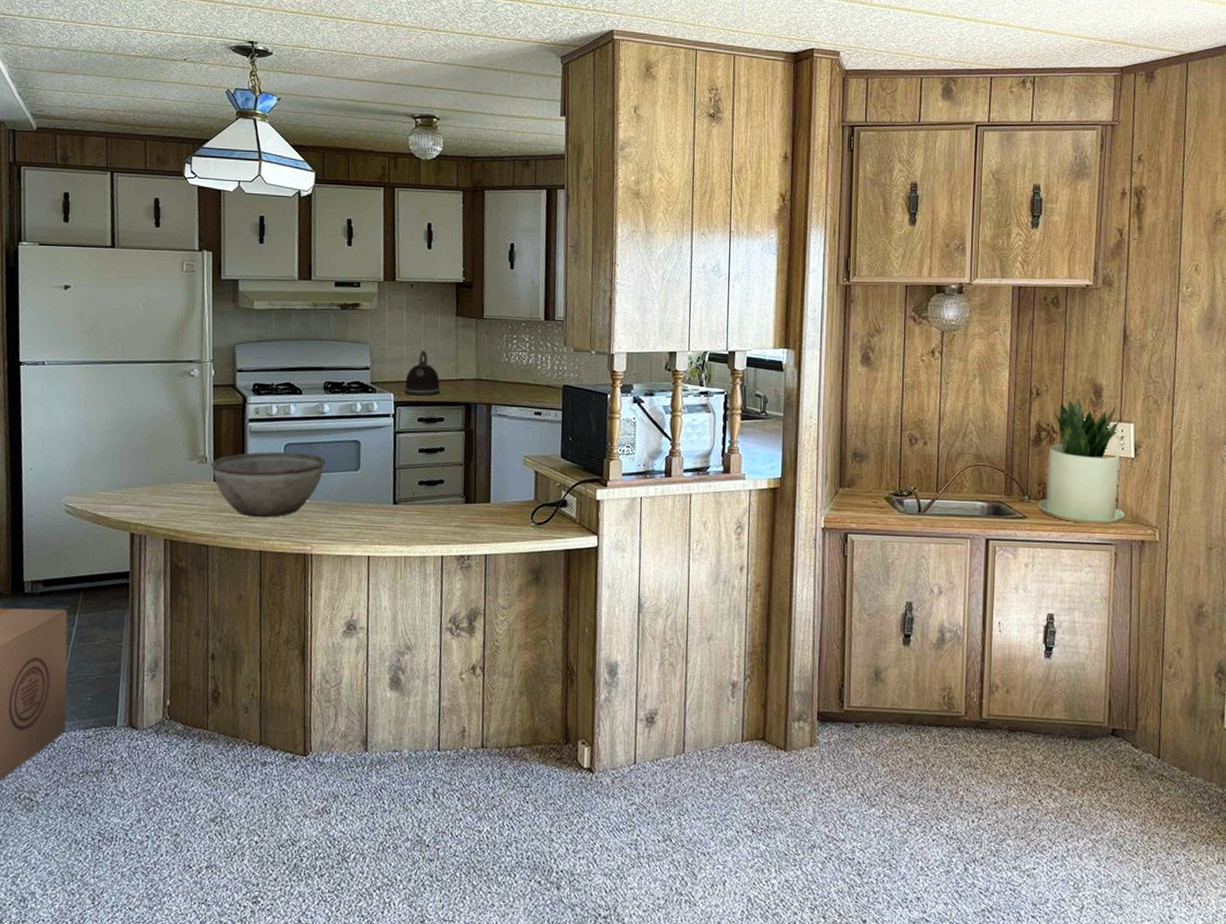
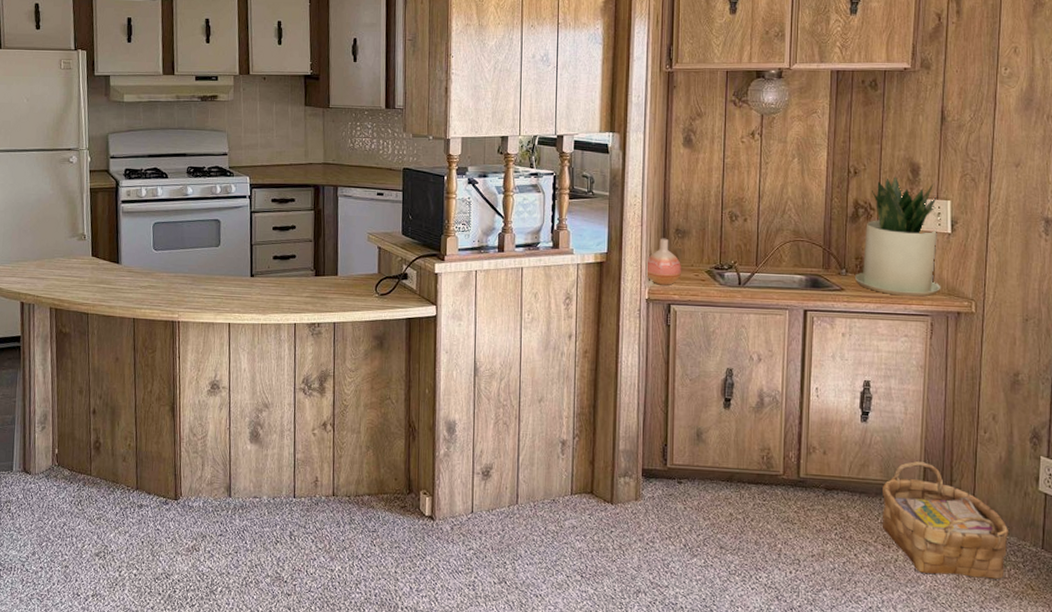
bowl: present [210,451,326,517] -> none [89,229,190,288]
kettle: present [404,350,440,396] -> none [259,137,291,179]
vase: none [821,462,860,513] -> present [645,238,682,285]
woven basket: none [1066,699,1196,823] -> present [881,461,1009,579]

